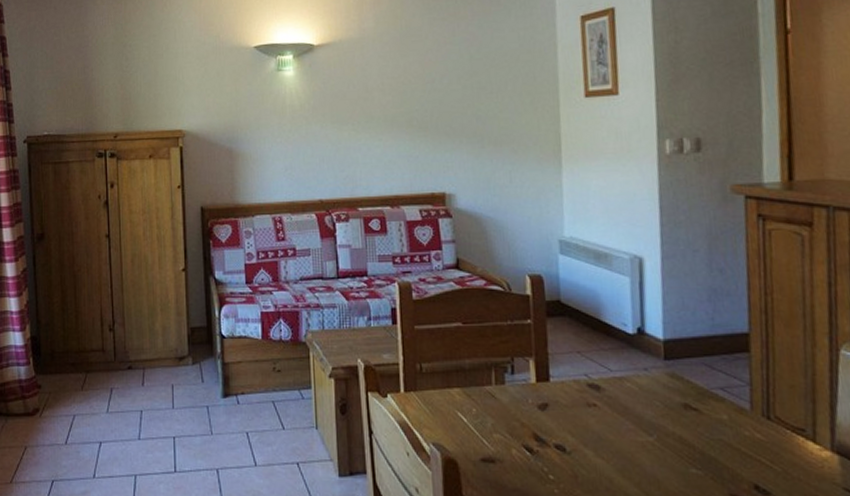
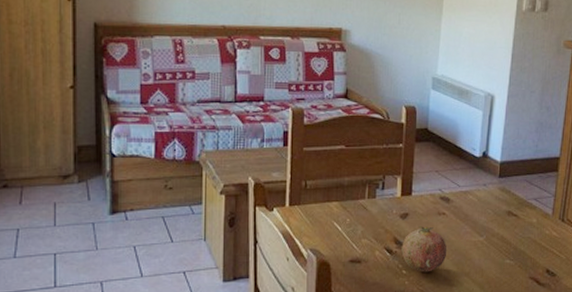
fruit: none [544,420,606,479] -> present [401,226,447,273]

